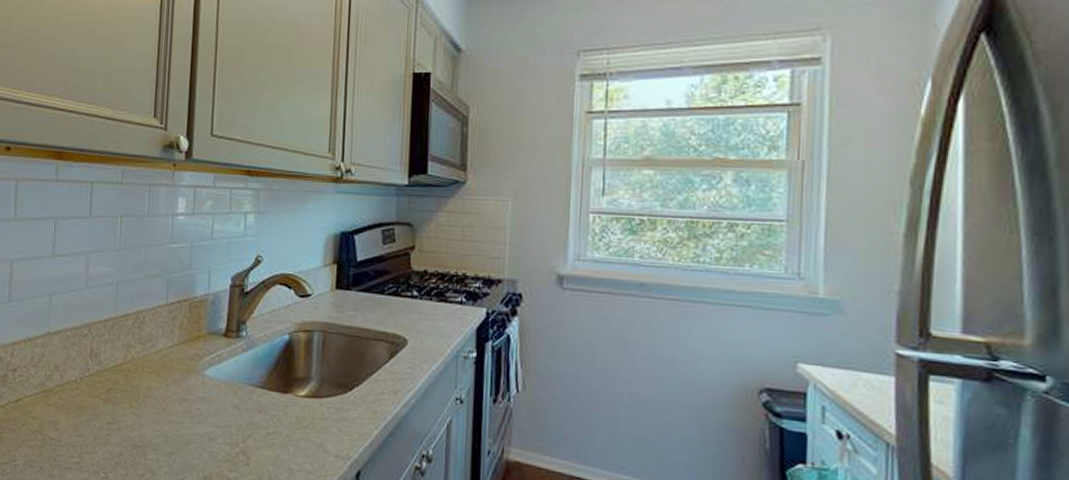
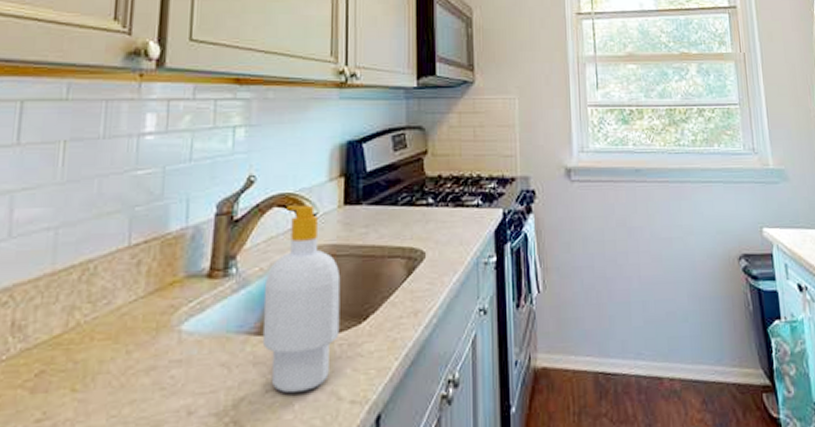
soap bottle: none [265,284,331,440] -> present [262,205,341,394]

